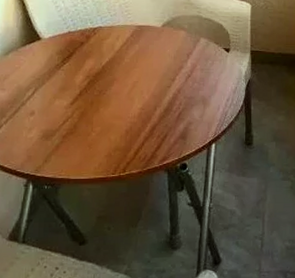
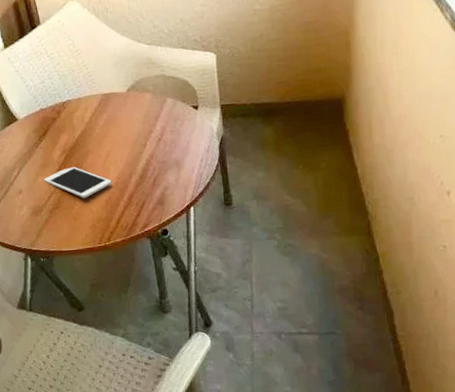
cell phone: none [62,93,135,126] -> present [44,167,112,198]

